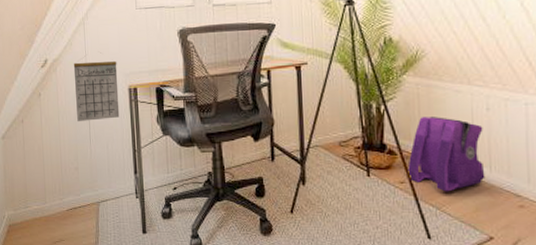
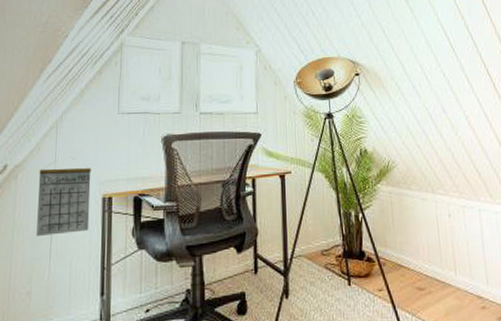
backpack: present [408,117,485,192] -> none [385,223,452,298]

